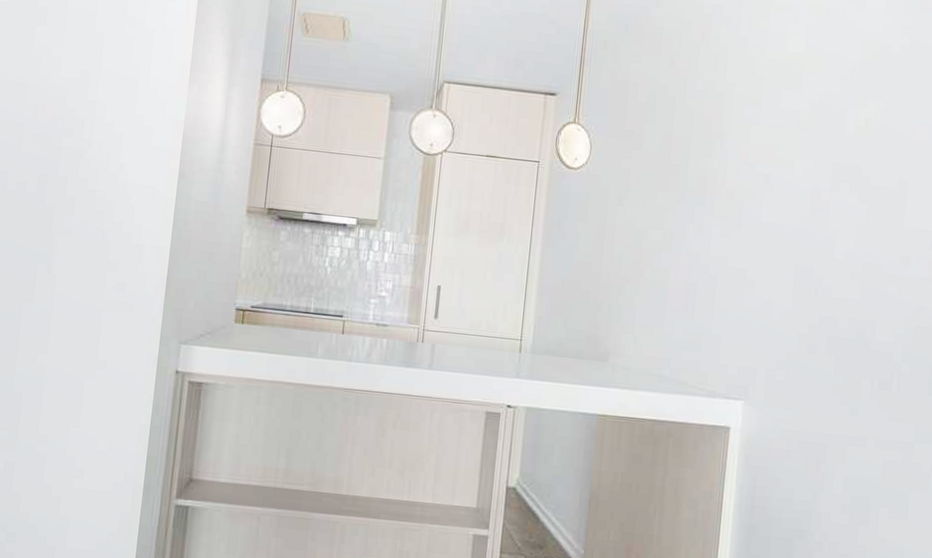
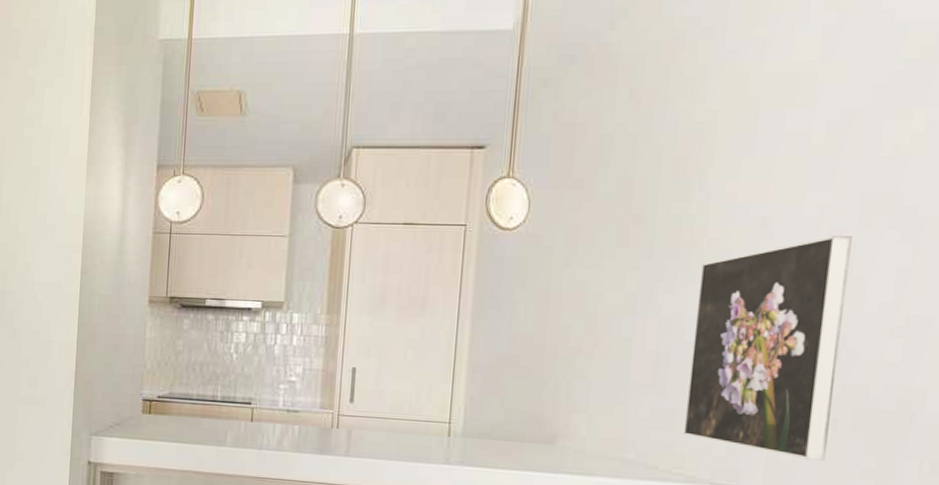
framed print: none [706,195,826,379] -> present [683,236,852,461]

